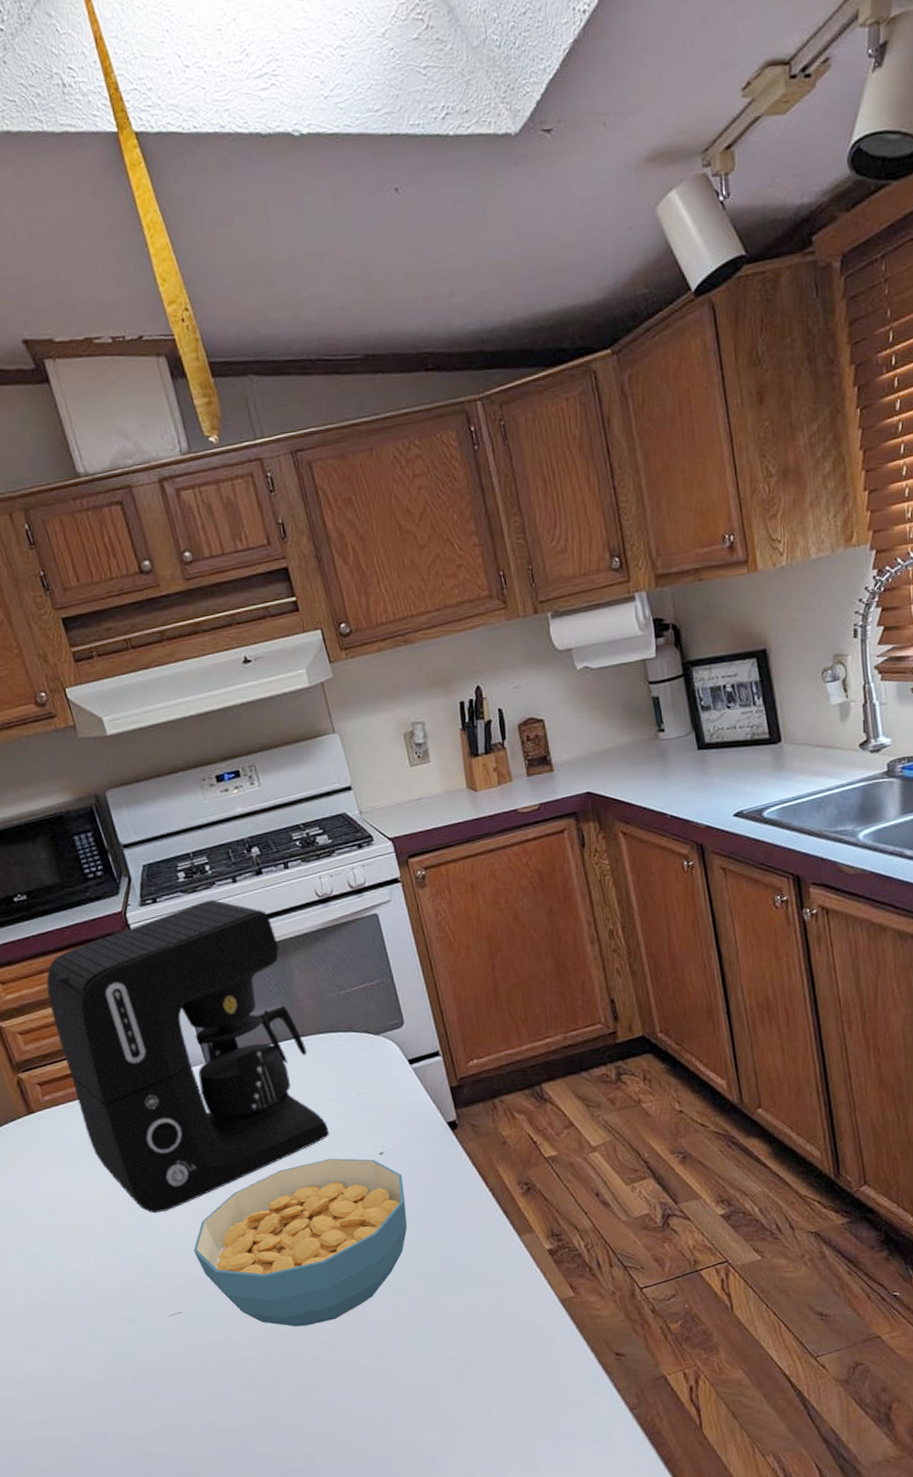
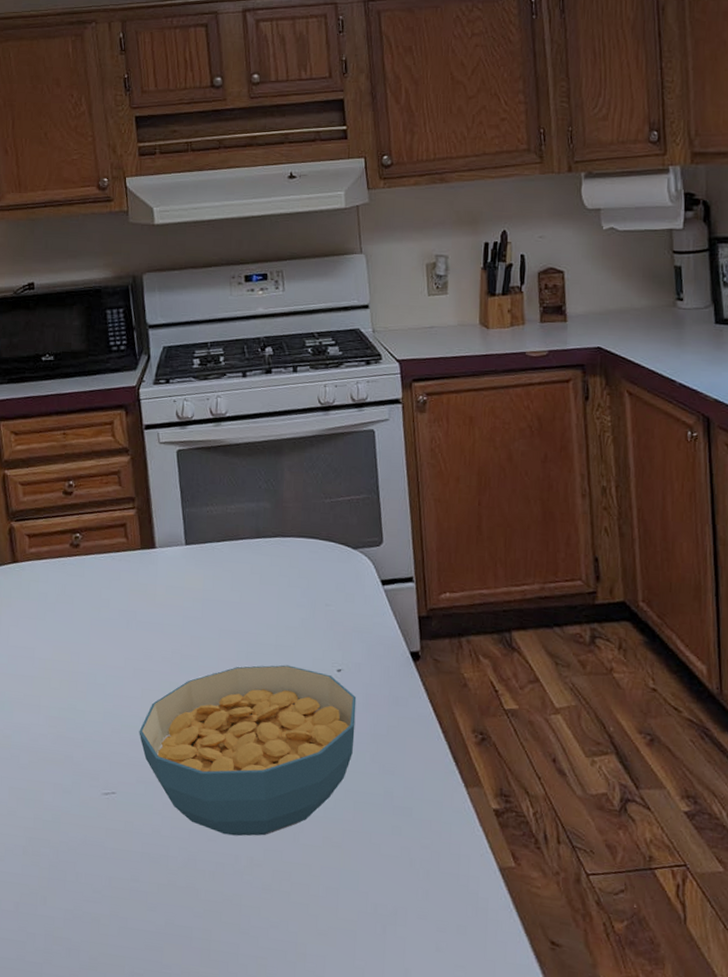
coffee maker: present [46,900,330,1214] -> none [53,389,292,686]

